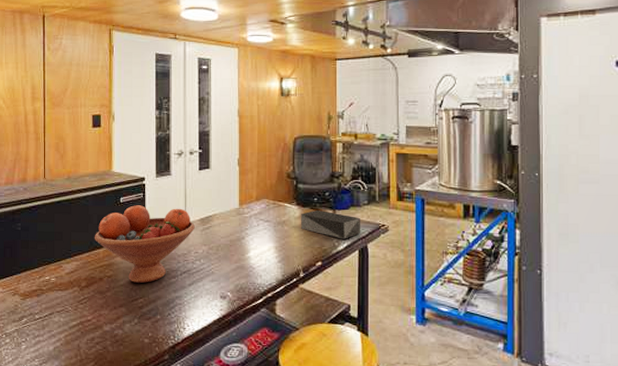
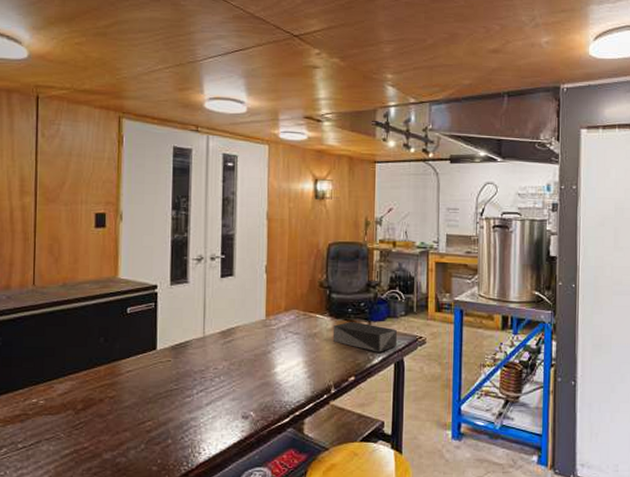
fruit bowl: present [94,205,195,283] -> none [94,316,215,404]

